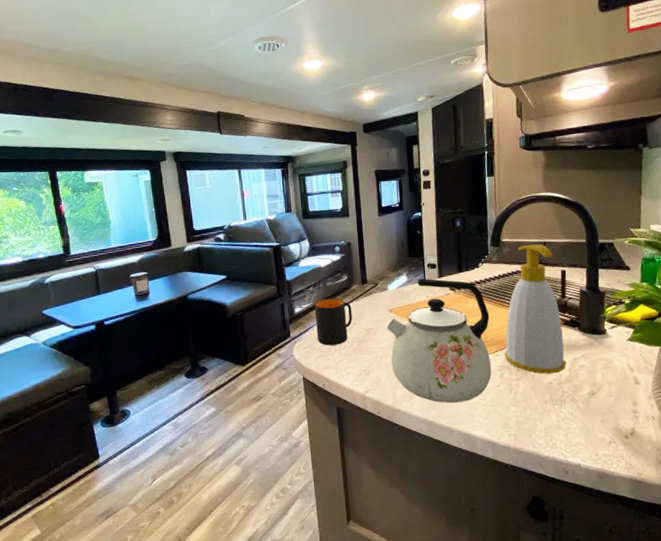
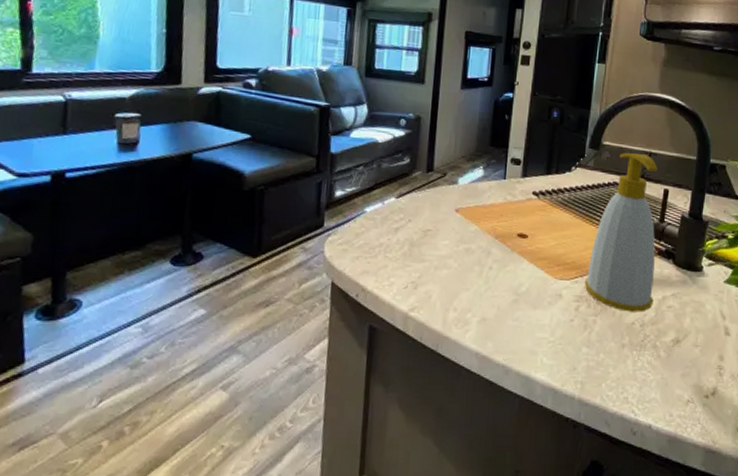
mug: present [314,298,352,346] -> none [358,183,409,246]
kettle: present [386,278,492,404] -> none [447,175,575,337]

